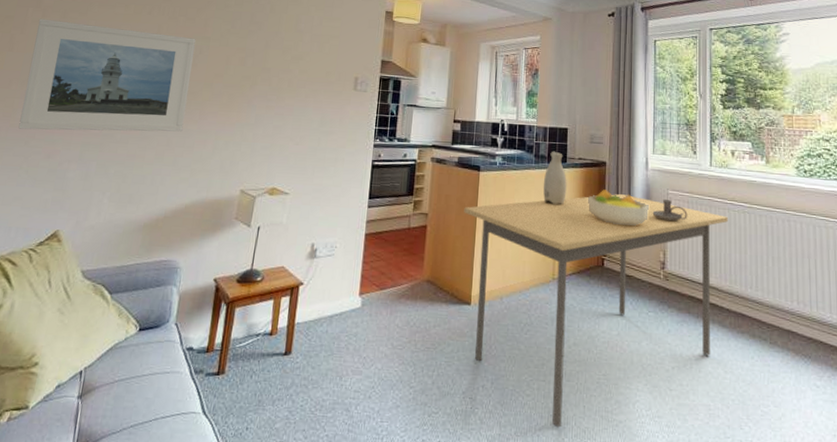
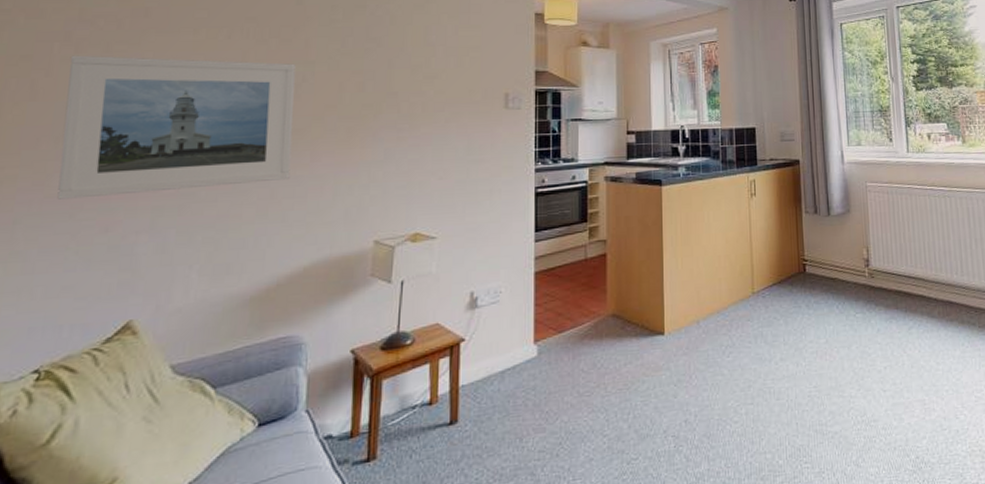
dining table: present [464,193,728,428] -> none [647,192,929,451]
vase: present [543,151,567,204] -> none [733,154,760,212]
fruit bowl: present [587,189,649,227] -> none [782,190,848,227]
candle holder: present [652,200,688,221] -> none [852,193,888,216]

